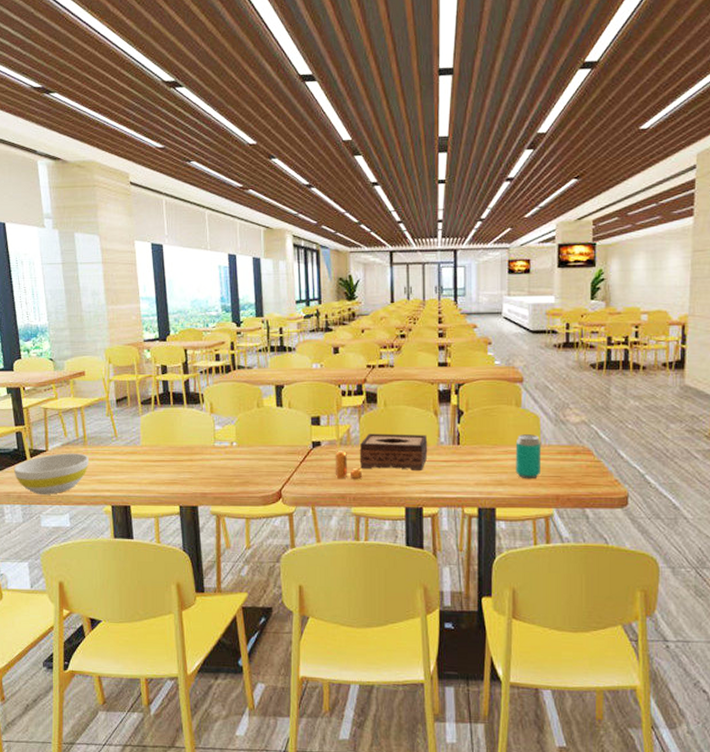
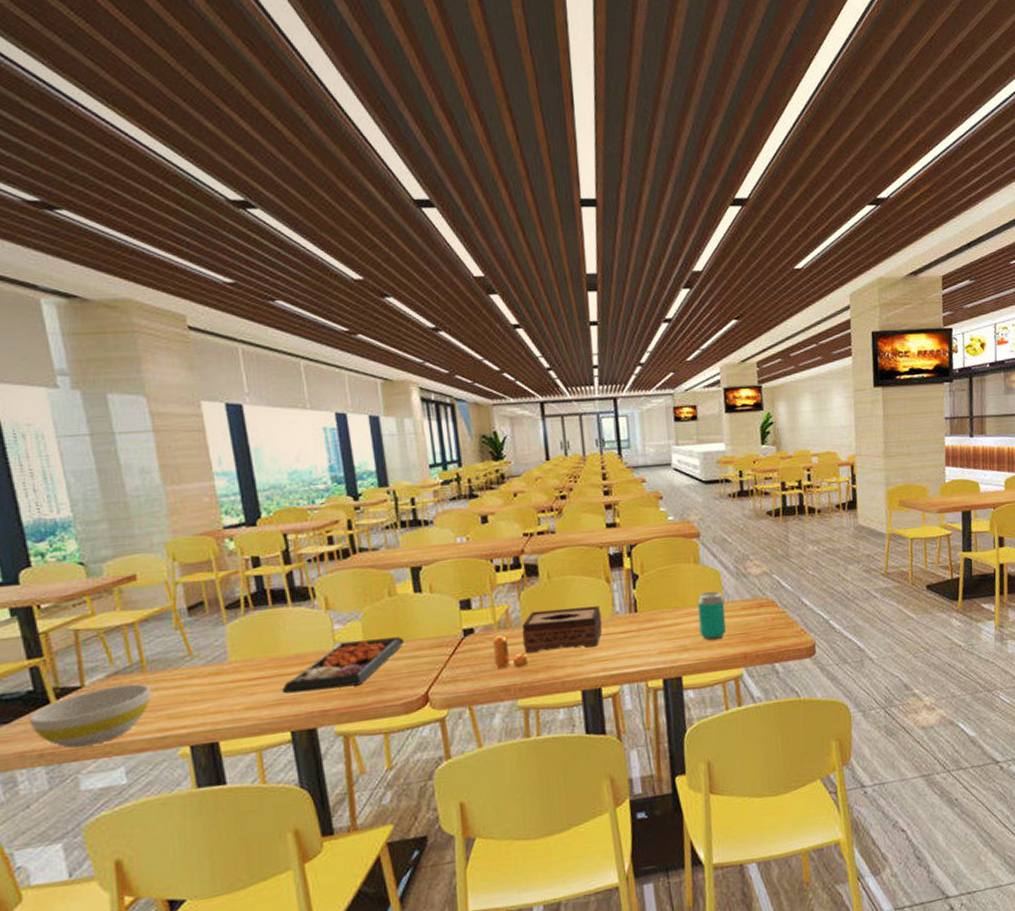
food tray: none [175,441,267,477] -> present [281,637,405,694]

